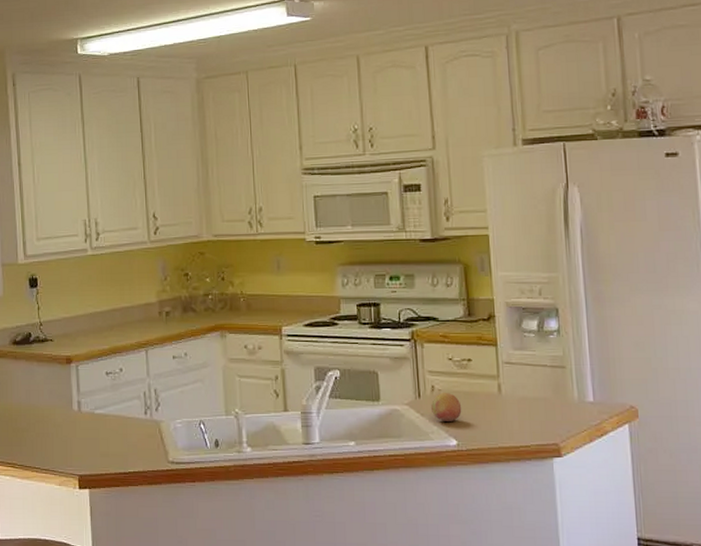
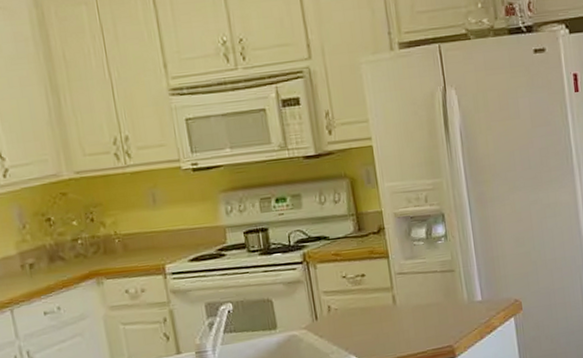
fruit: present [430,392,462,421] -> none [328,310,360,340]

